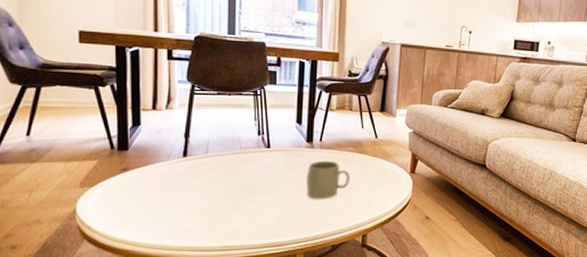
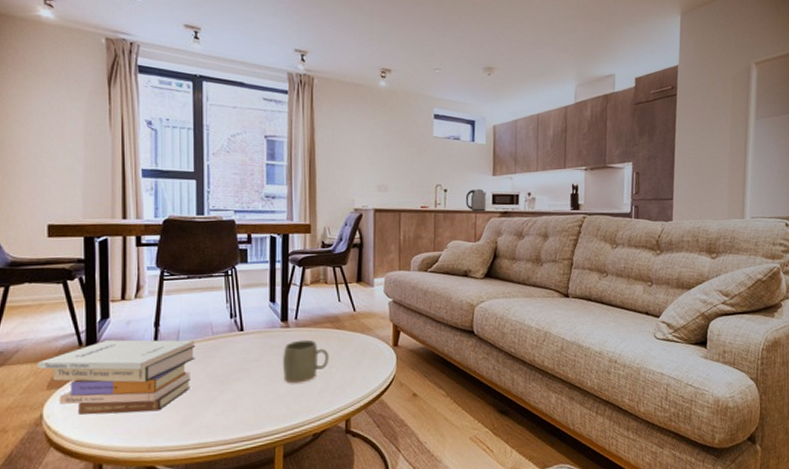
books: none [69,146,224,215] -> present [36,339,196,415]
kettle: none [488,33,509,56] -> present [465,188,487,212]

